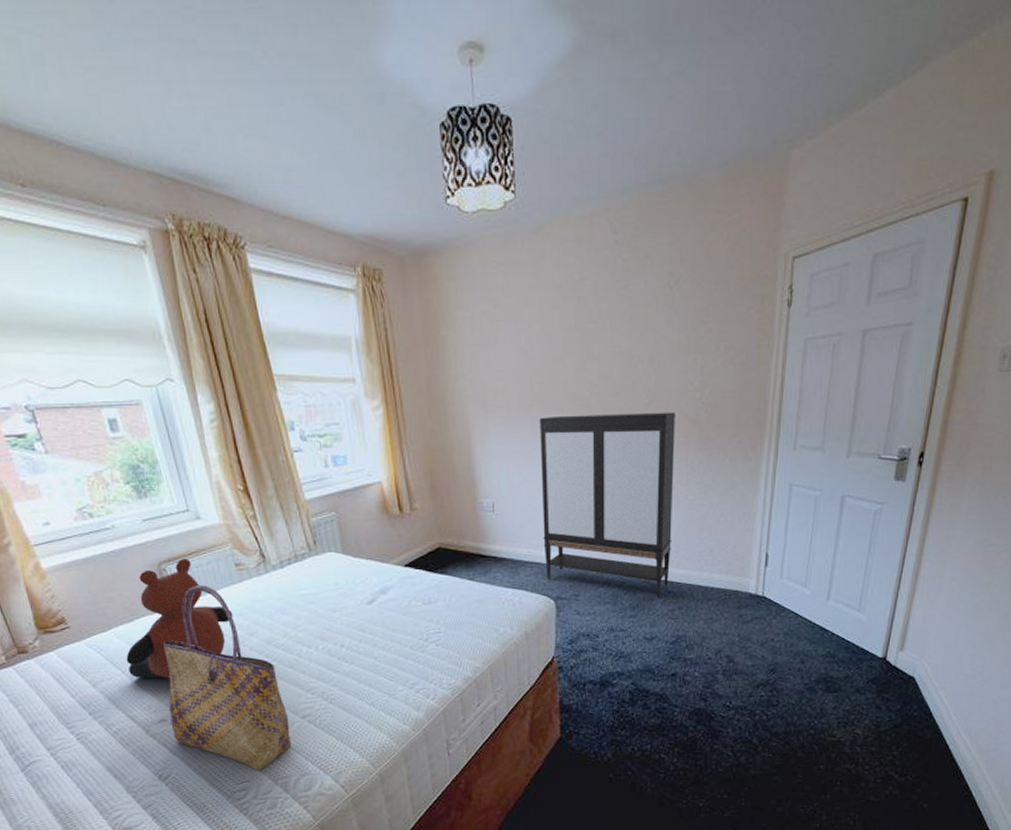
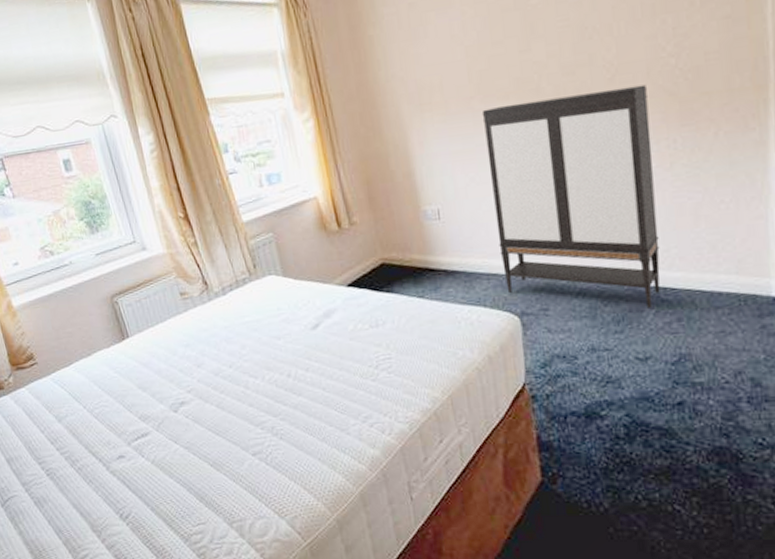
teddy bear: present [126,559,233,679] -> none [86,290,181,414]
tote bag: present [163,584,292,771] -> none [118,315,245,513]

